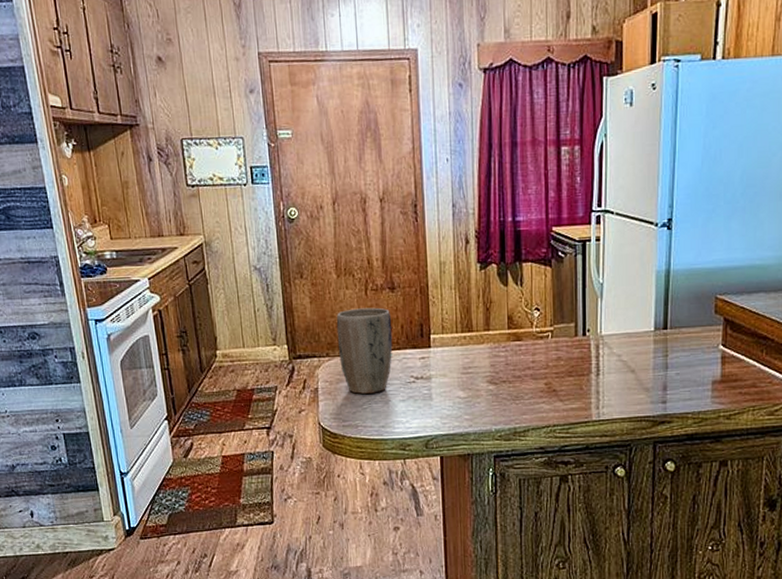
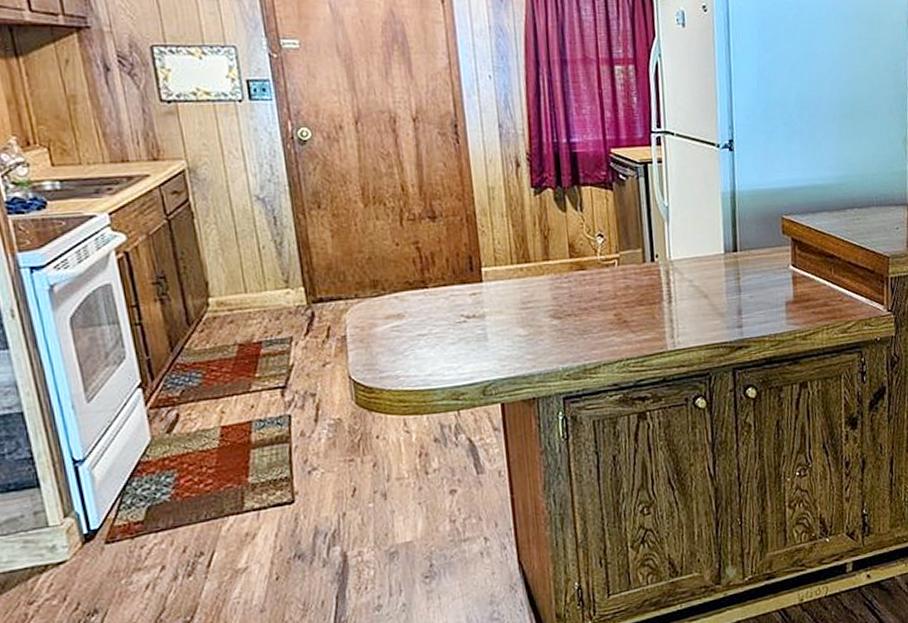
plant pot: present [336,307,393,394] -> none [365,239,438,339]

